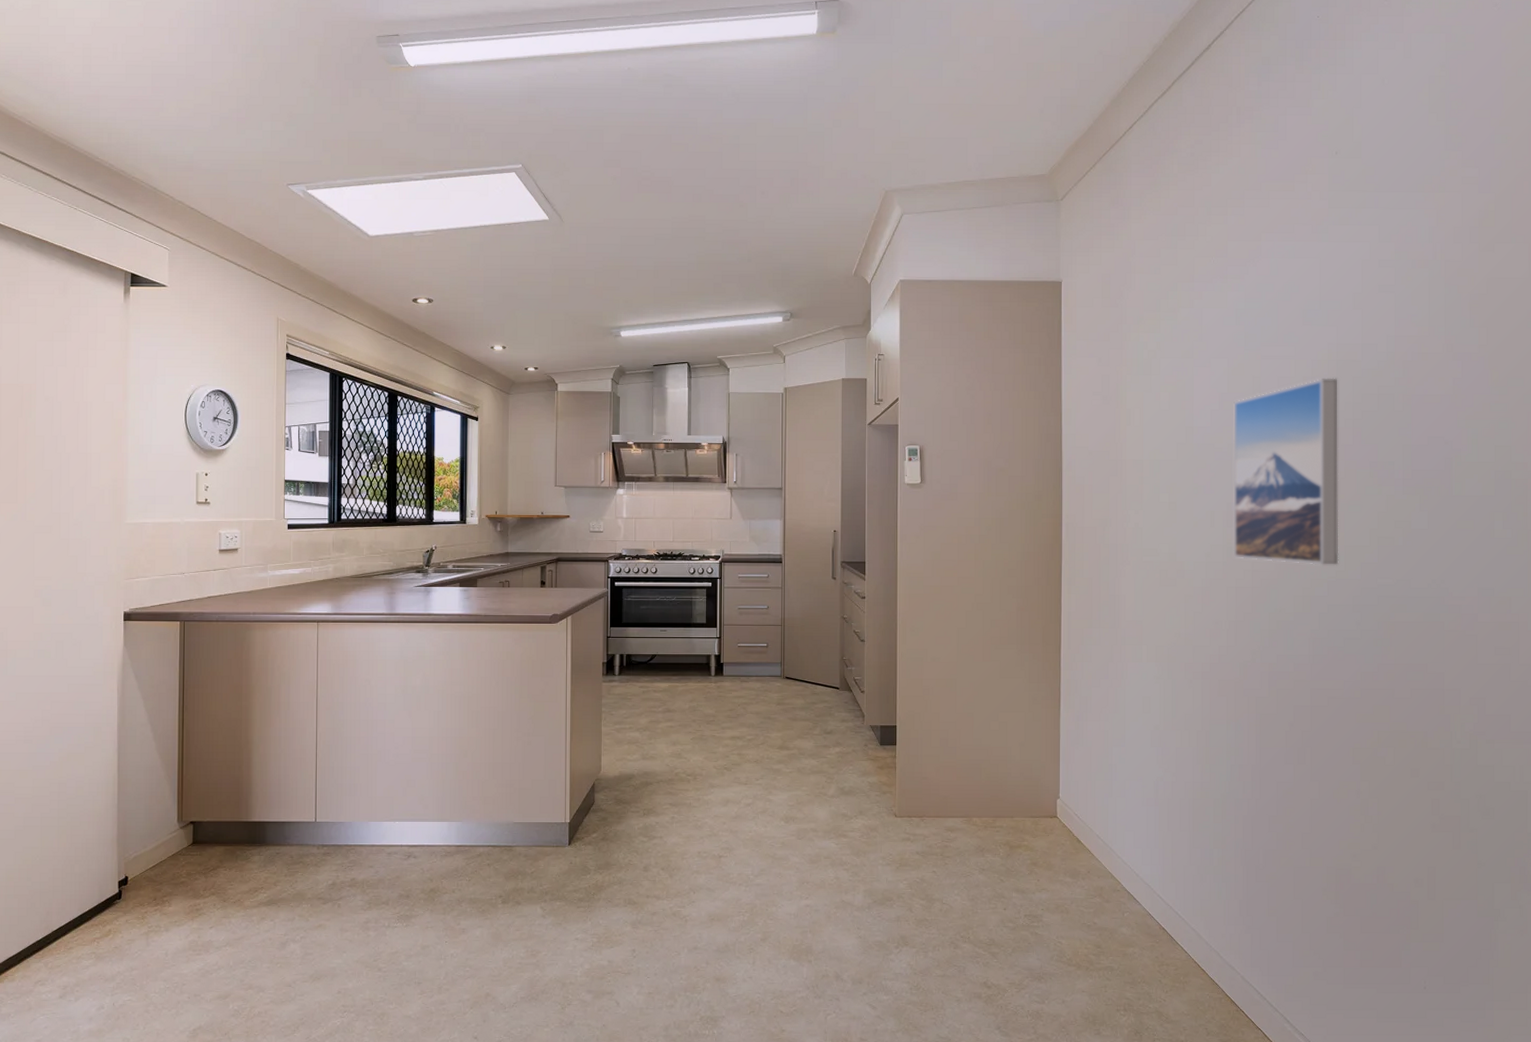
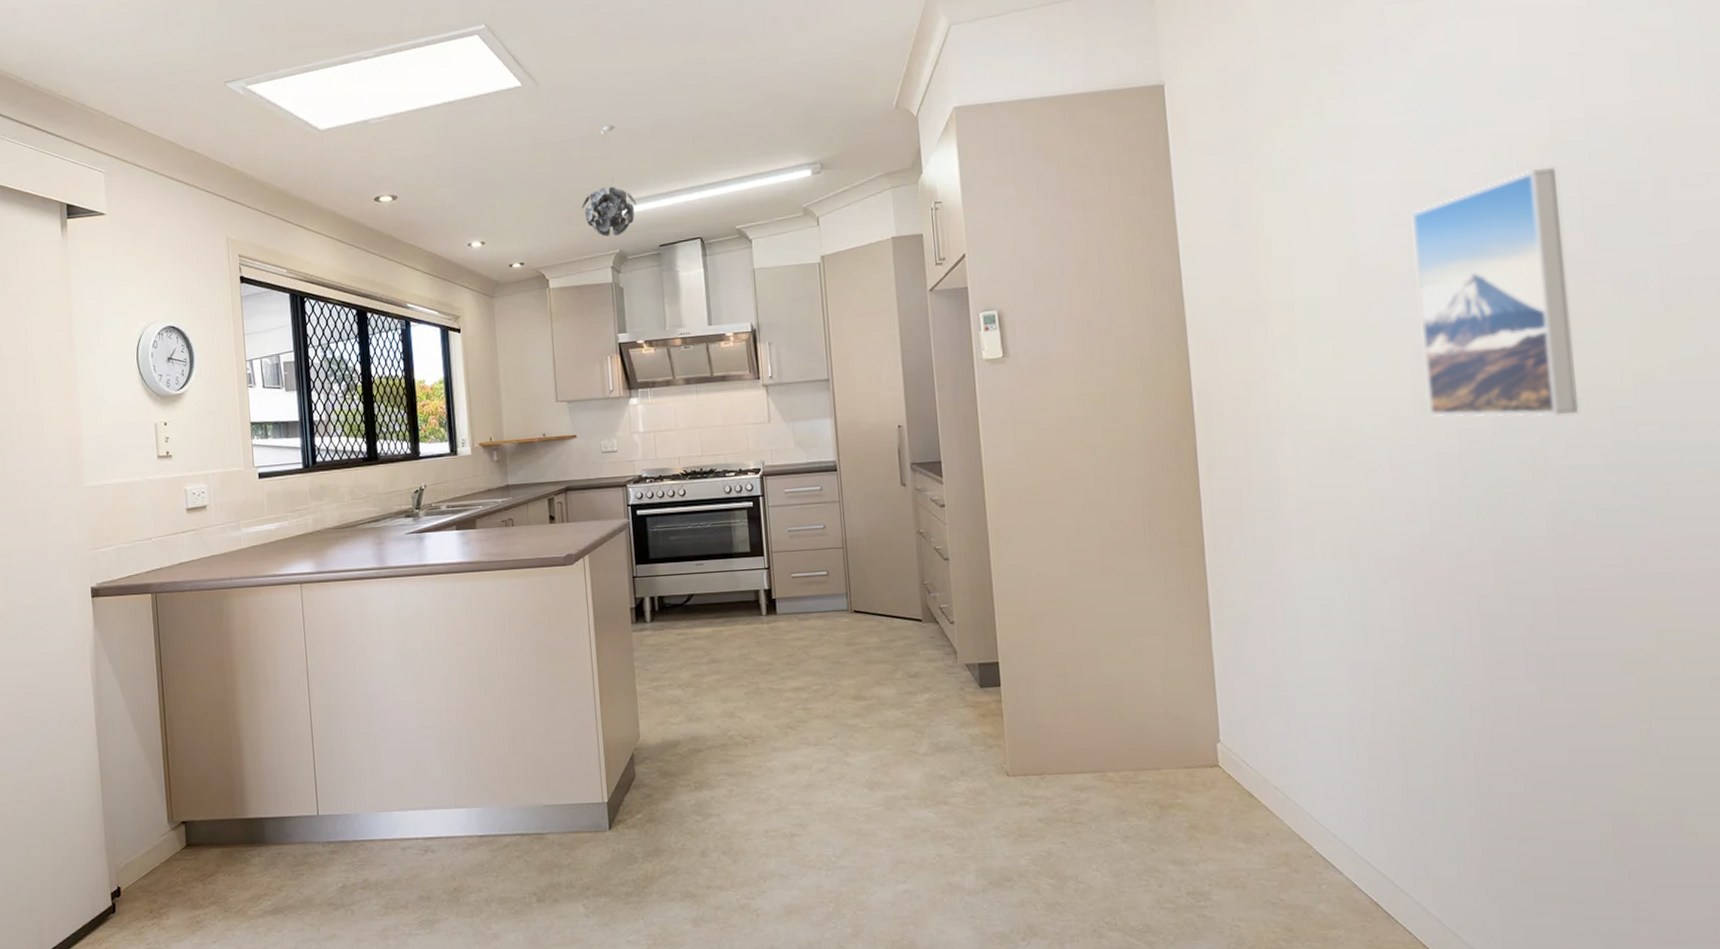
pendant light: none [591,261,638,353] -> present [581,124,637,237]

